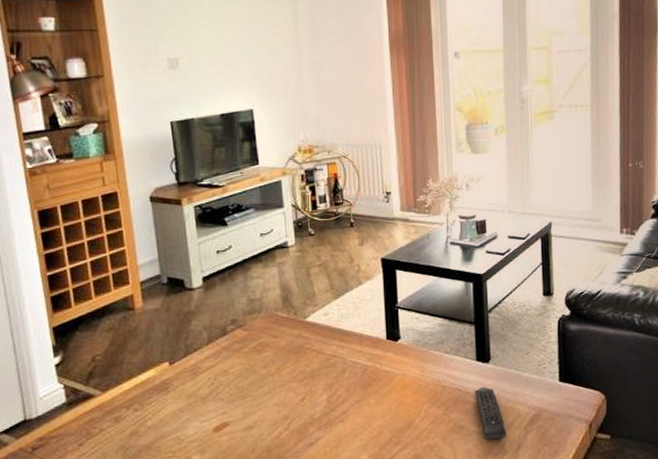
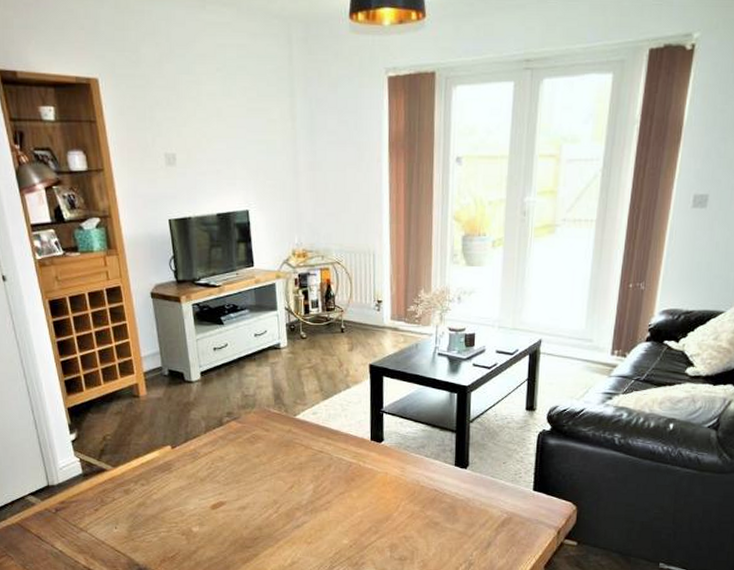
remote control: present [475,386,507,440] -> none [451,489,478,537]

